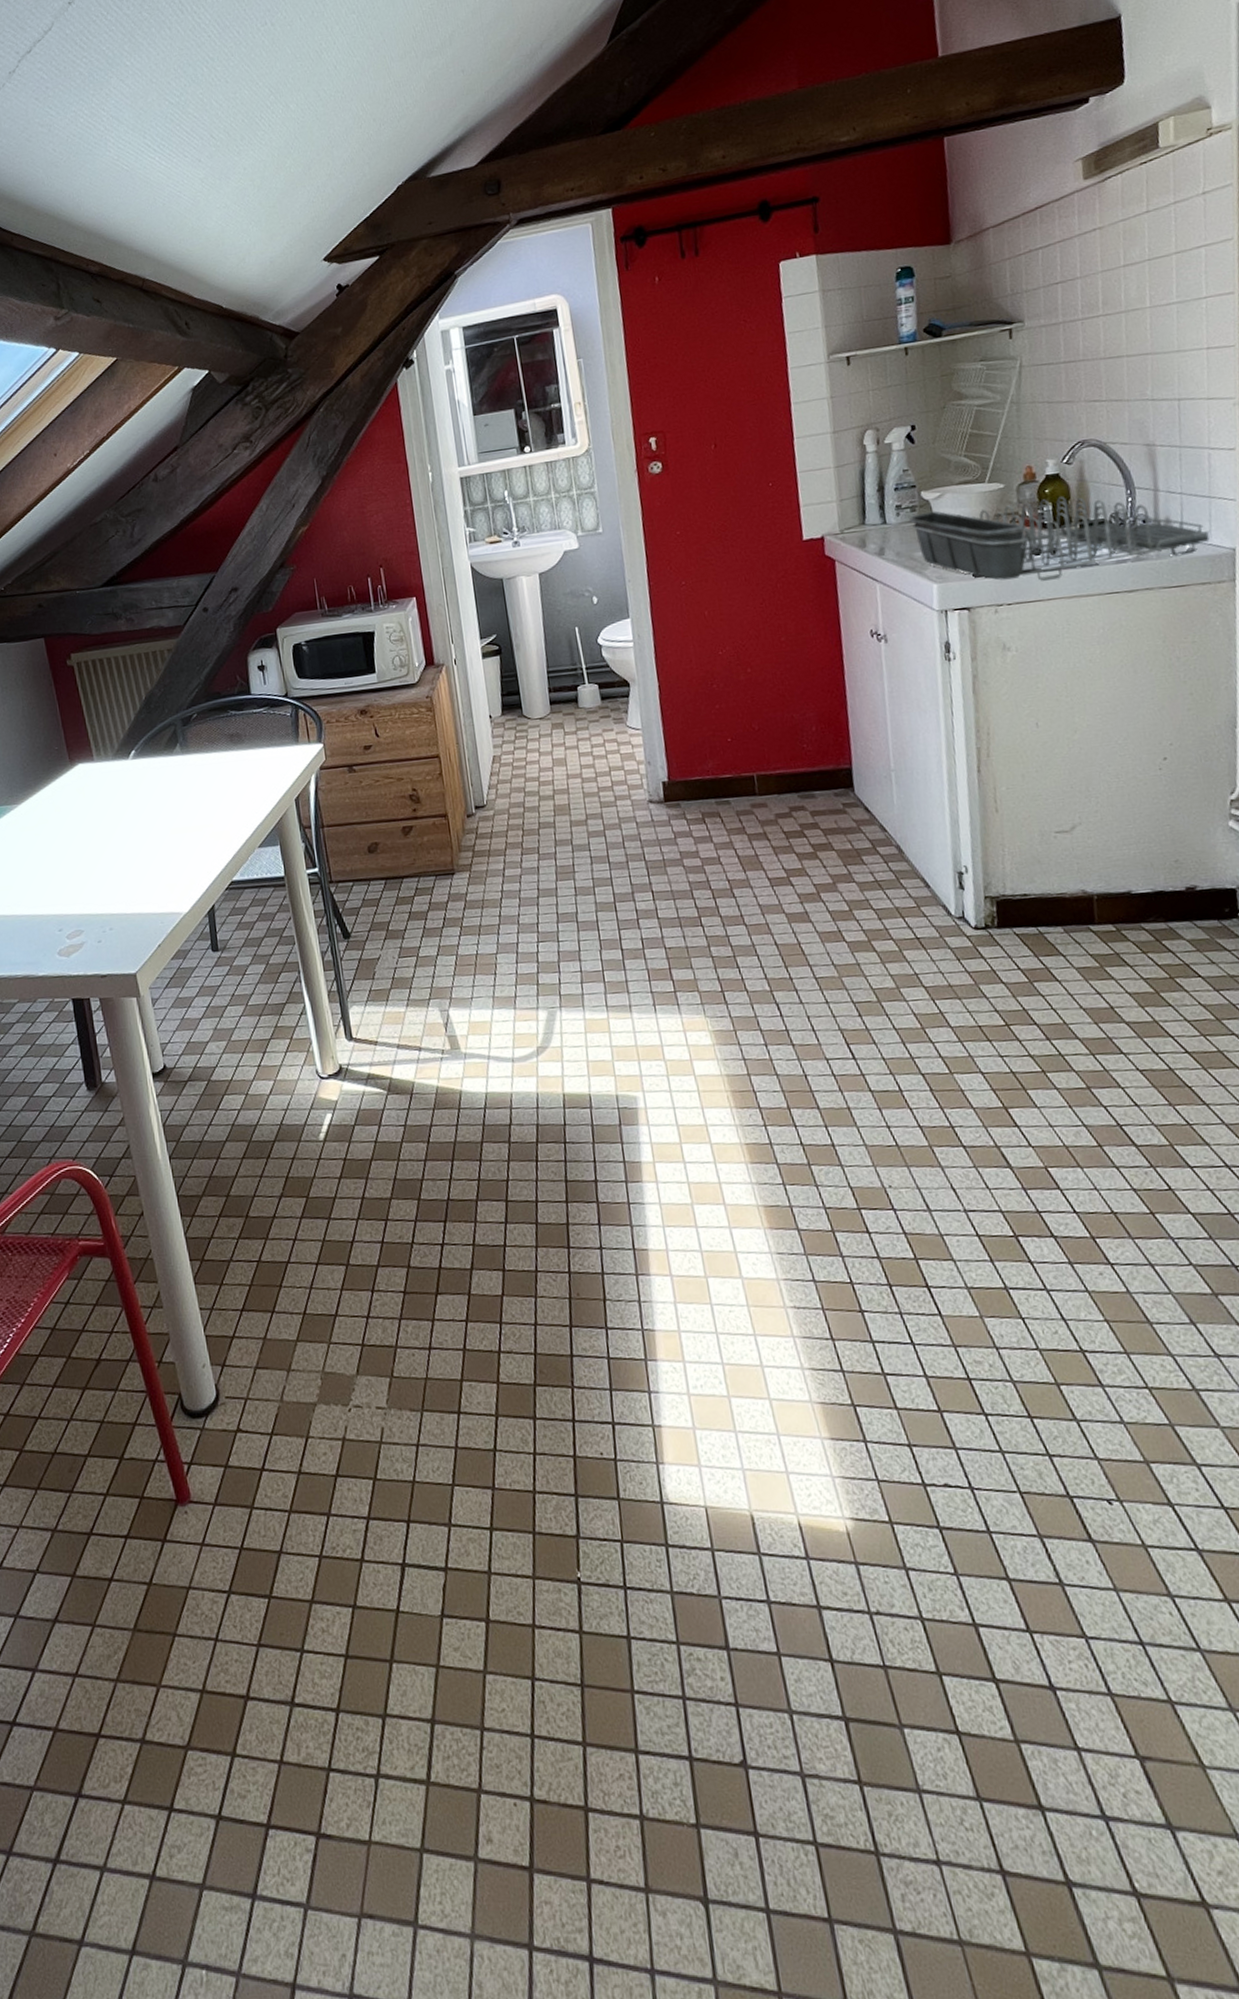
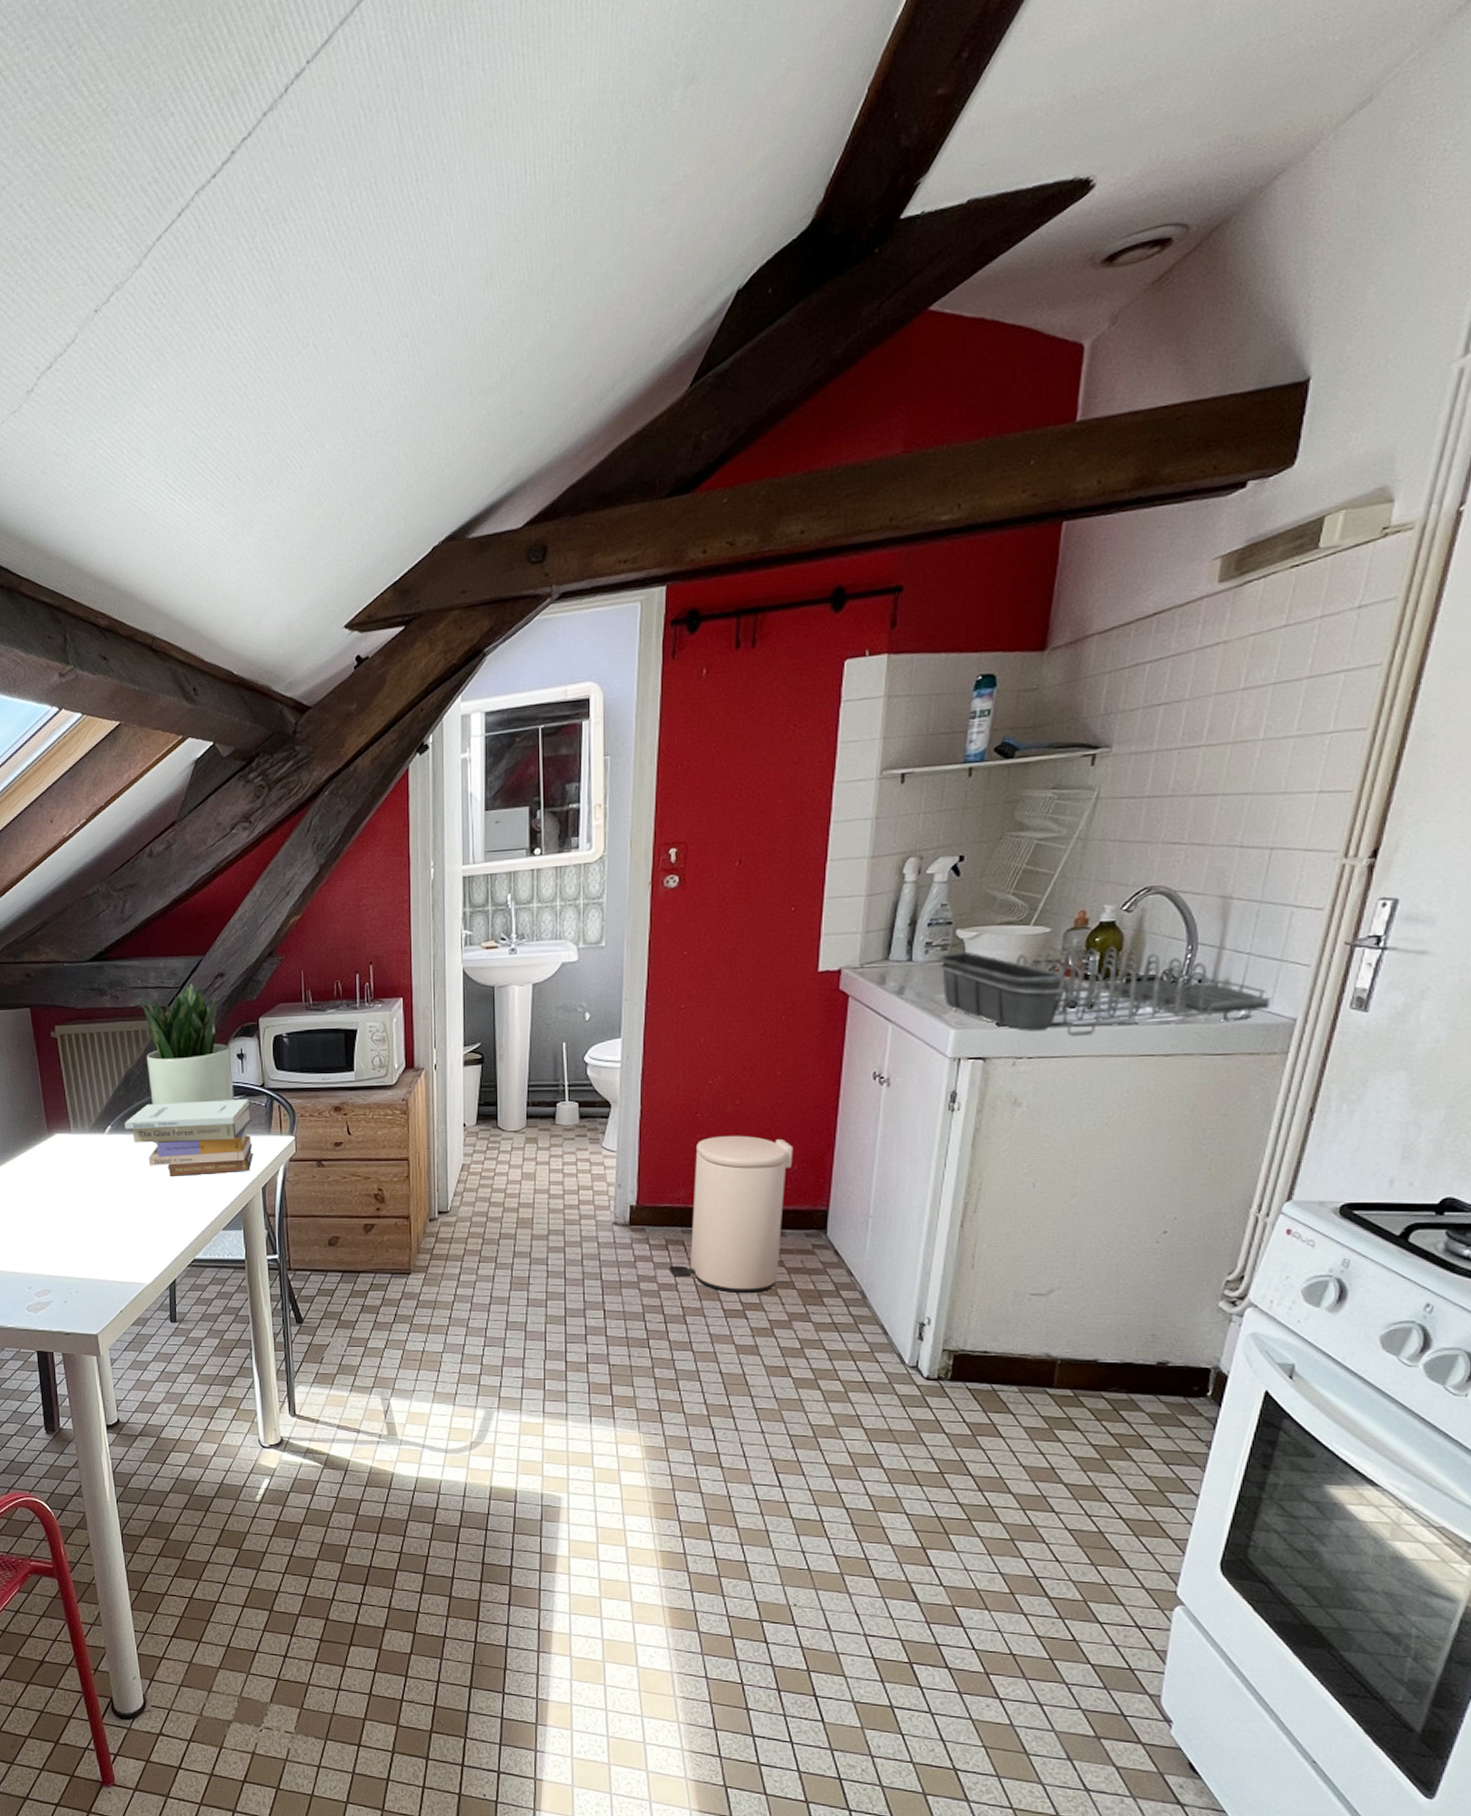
books: none [148,710,283,797] -> present [124,1099,253,1176]
planter: none [154,599,259,764] -> present [139,982,234,1143]
pedal bin: none [708,702,816,861] -> present [668,1135,793,1293]

